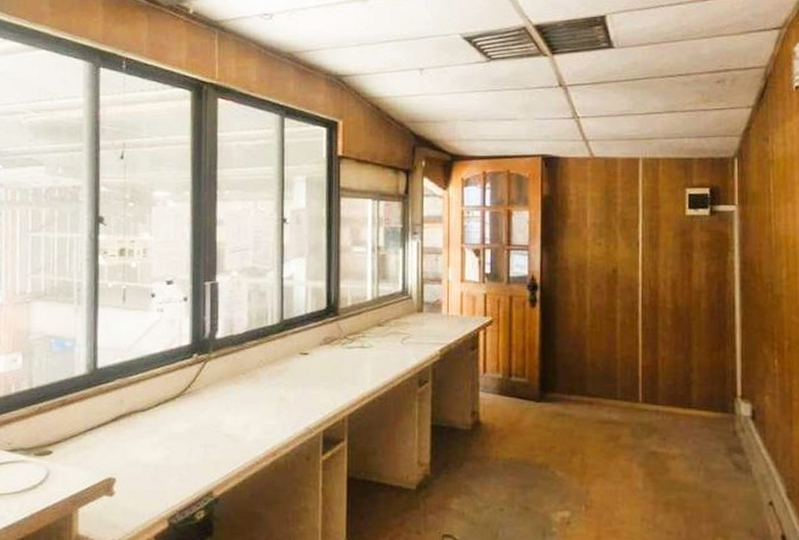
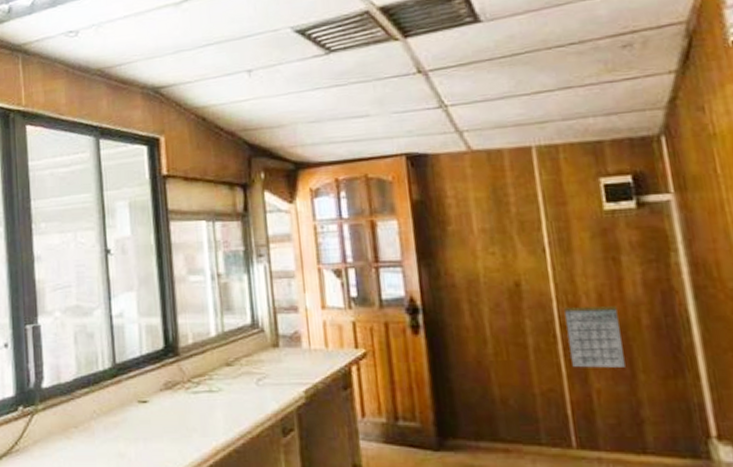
calendar: none [647,290,685,341] -> present [564,306,625,368]

